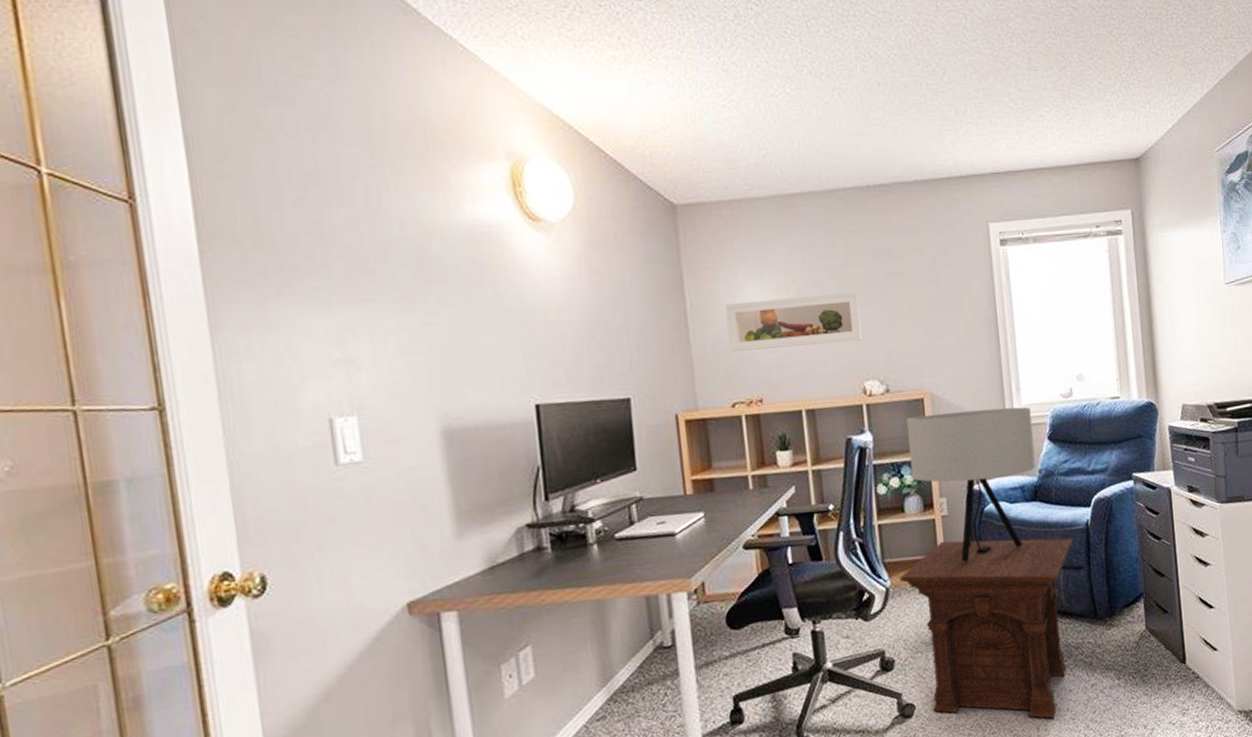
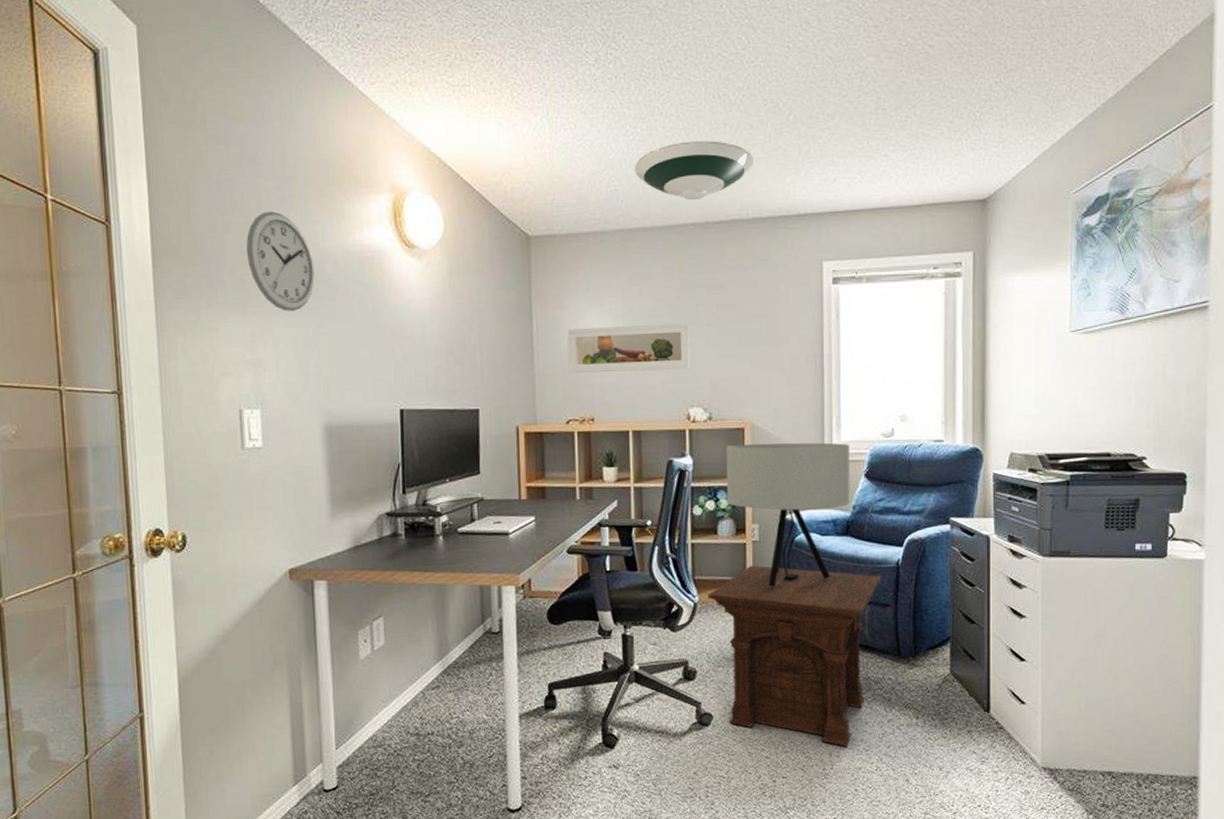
wall clock: none [325,183,418,299] -> present [246,211,315,311]
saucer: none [786,101,912,164] -> present [635,141,755,201]

